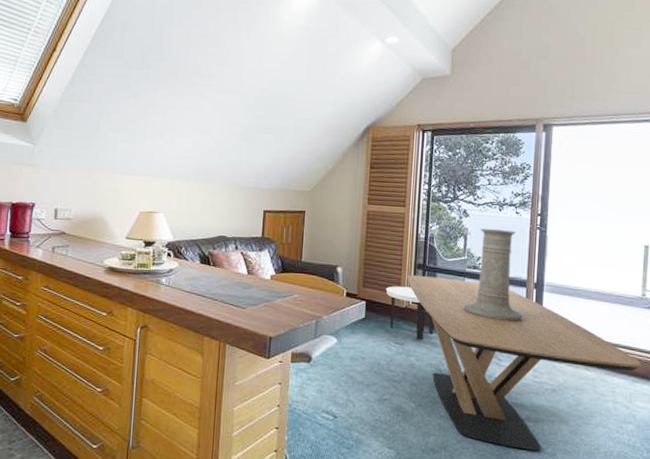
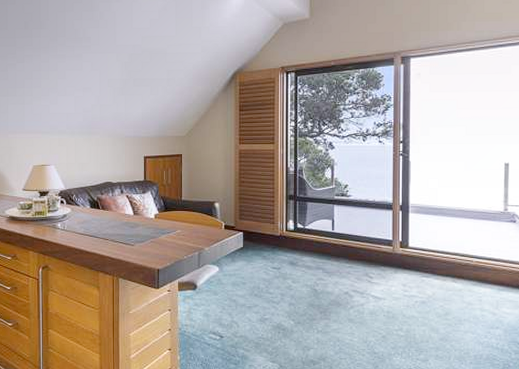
side table: present [385,286,435,340] -> none [260,217,308,263]
dining table: present [407,275,641,452] -> none [280,206,506,358]
vase: present [462,229,524,321] -> none [333,159,392,242]

